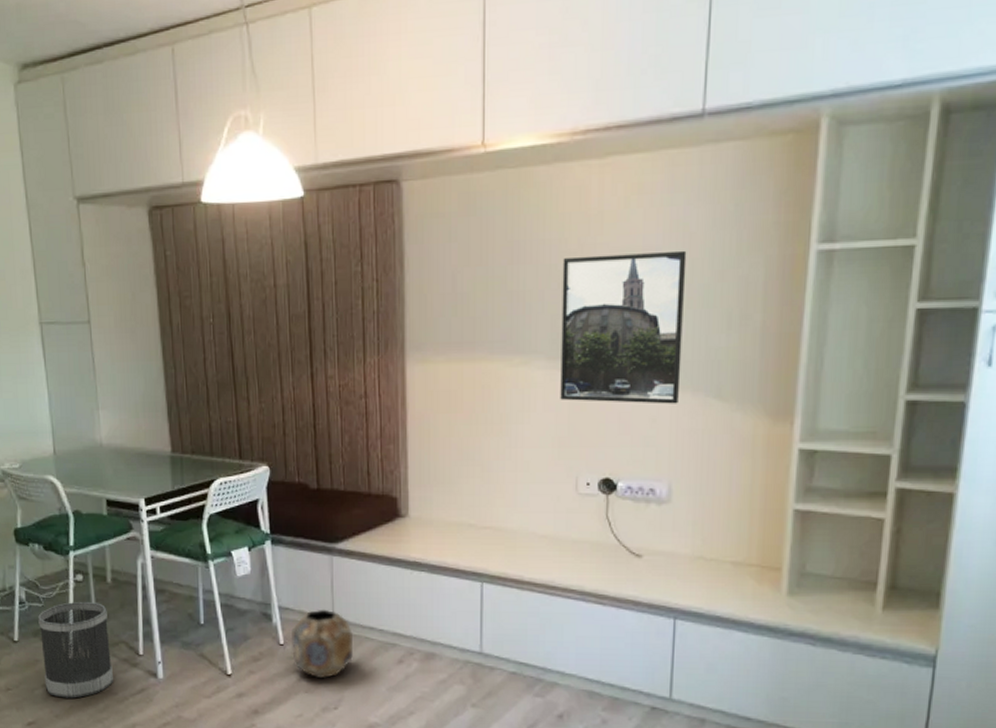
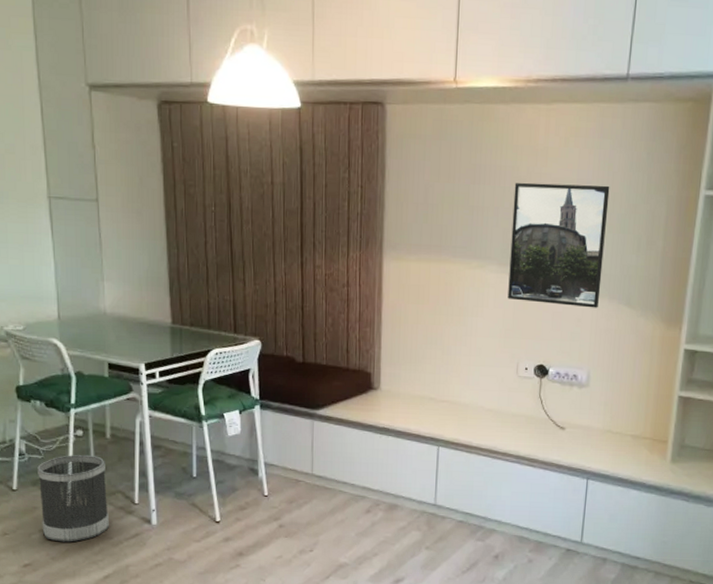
planter: present [290,609,354,679] -> none [274,466,329,526]

